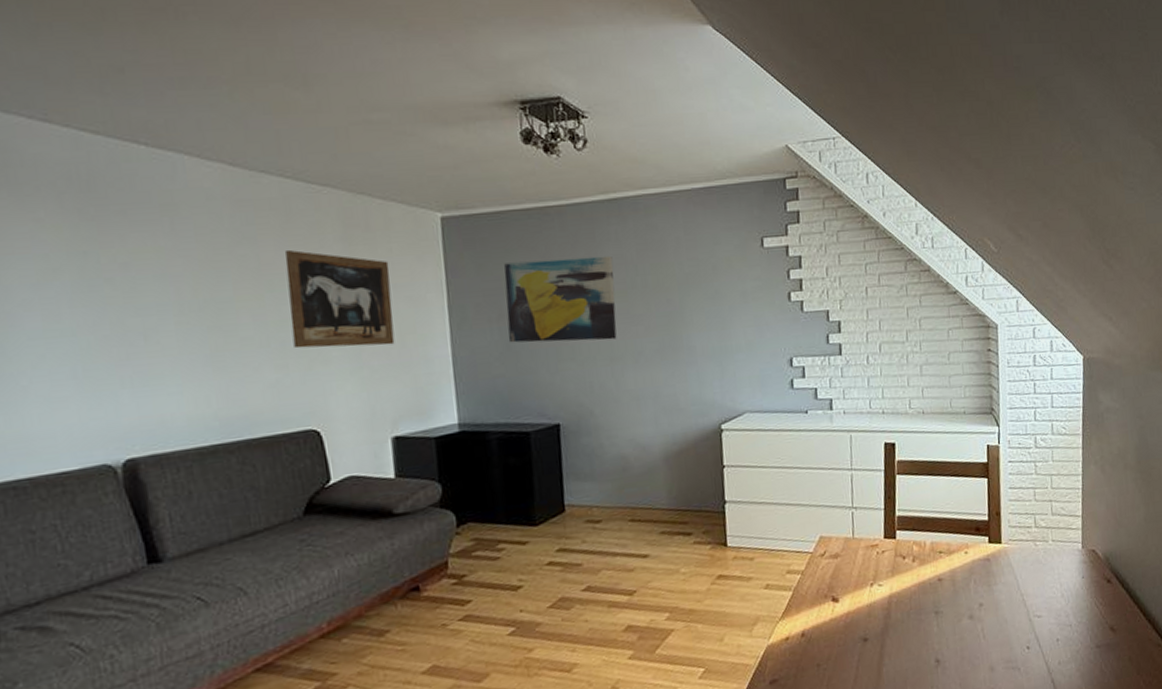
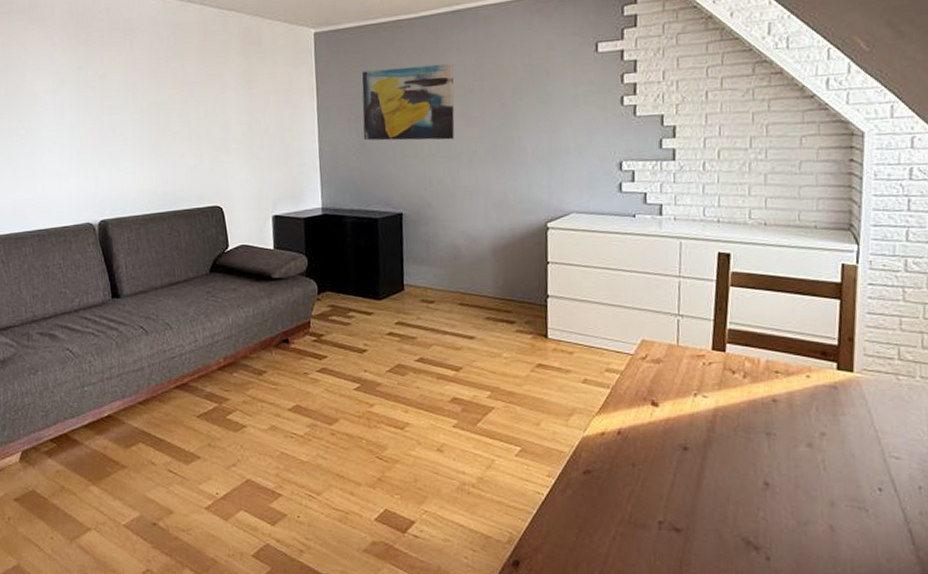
wall art: present [285,249,395,349] -> none [202,62,277,141]

